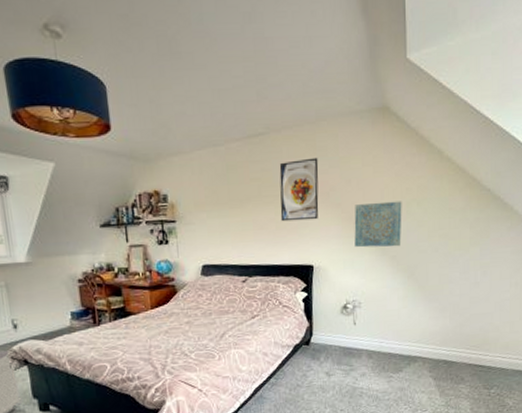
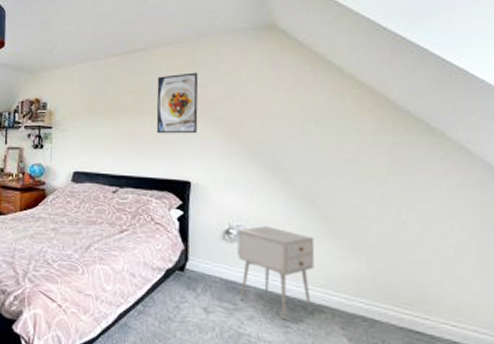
nightstand: none [353,298,413,372] -> present [237,226,315,320]
wall art: present [354,201,402,248] -> none [238,119,296,169]

